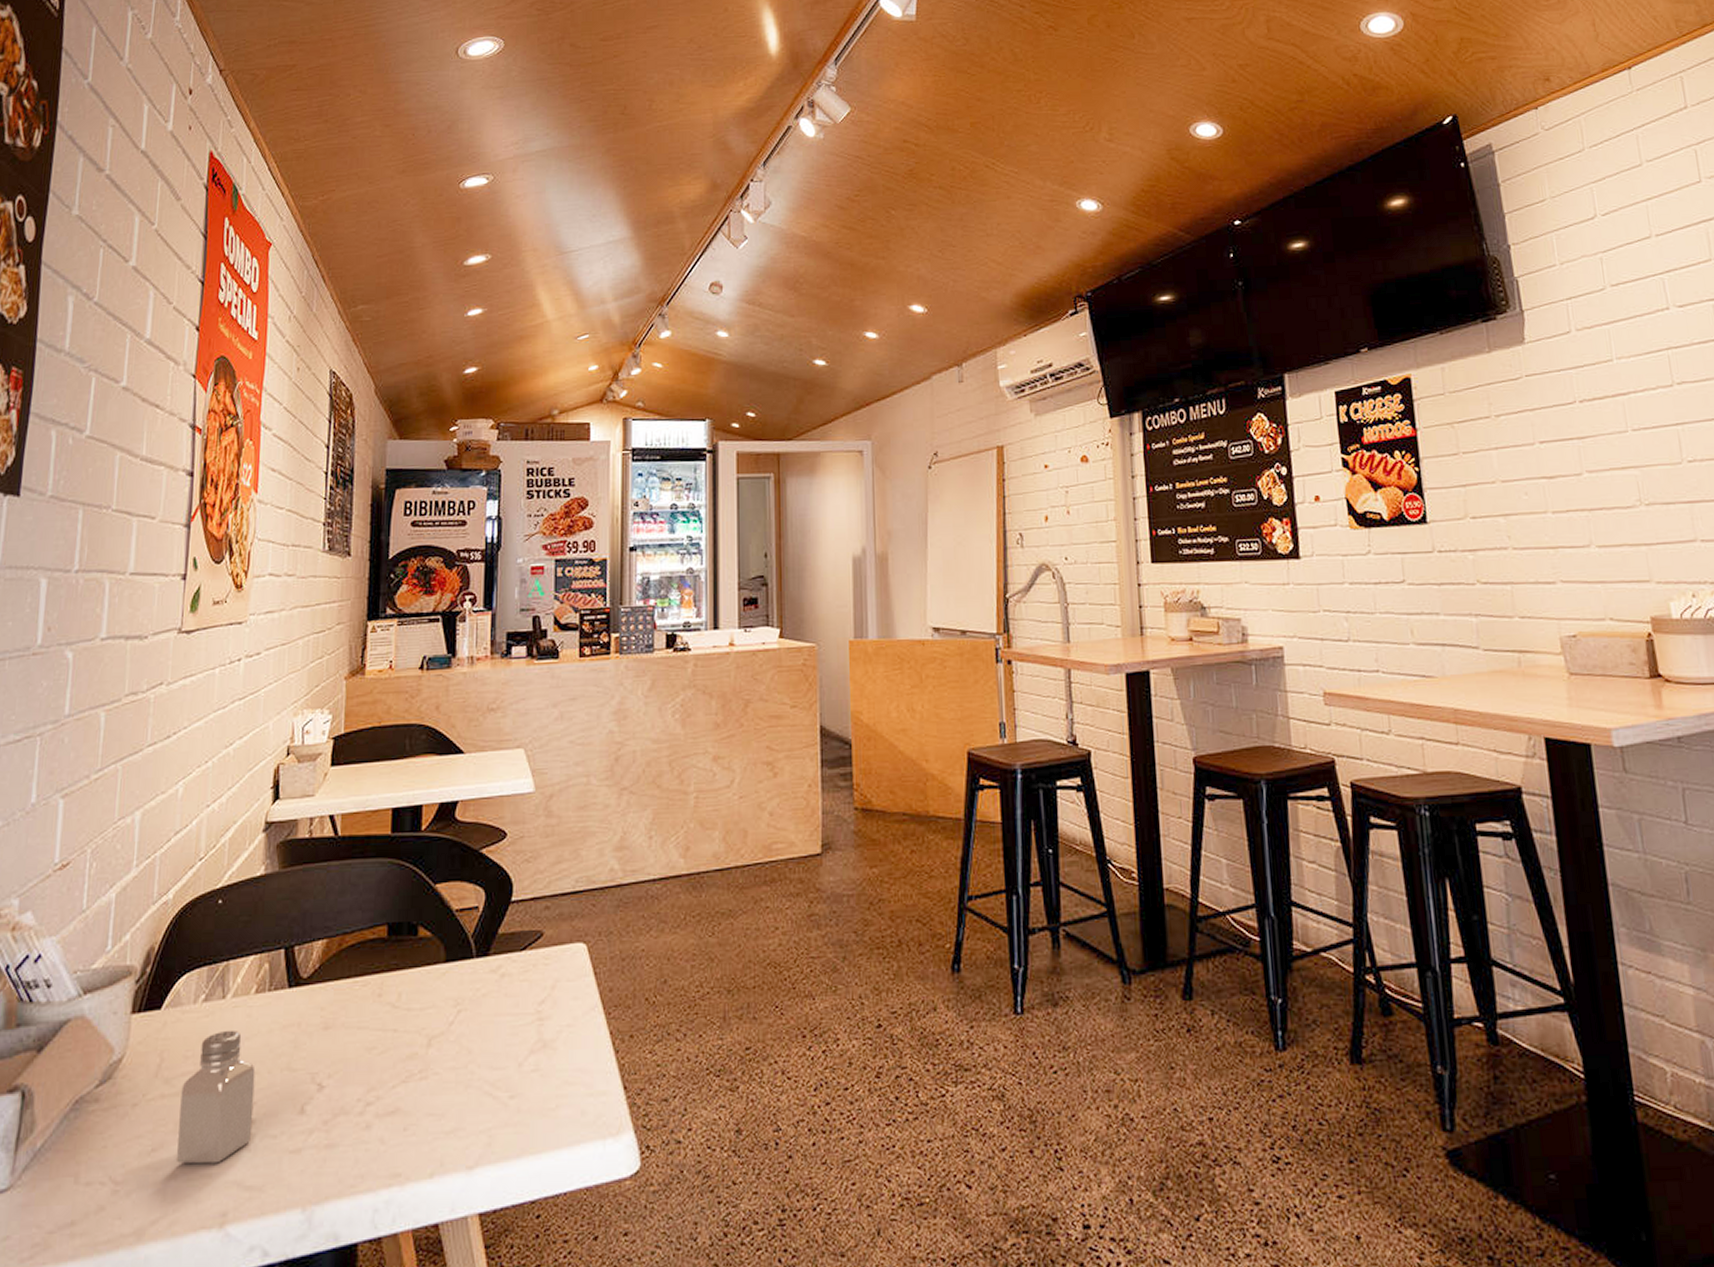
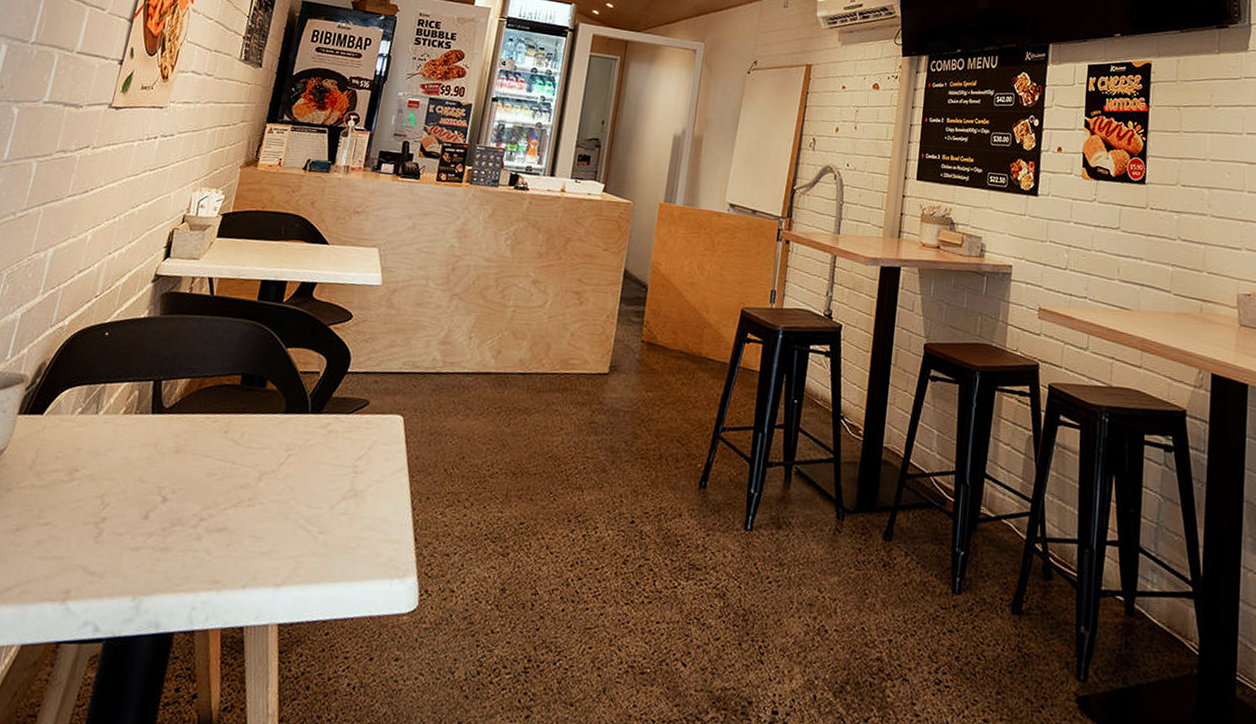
saltshaker: present [177,1030,256,1164] -> none [36,440,113,549]

